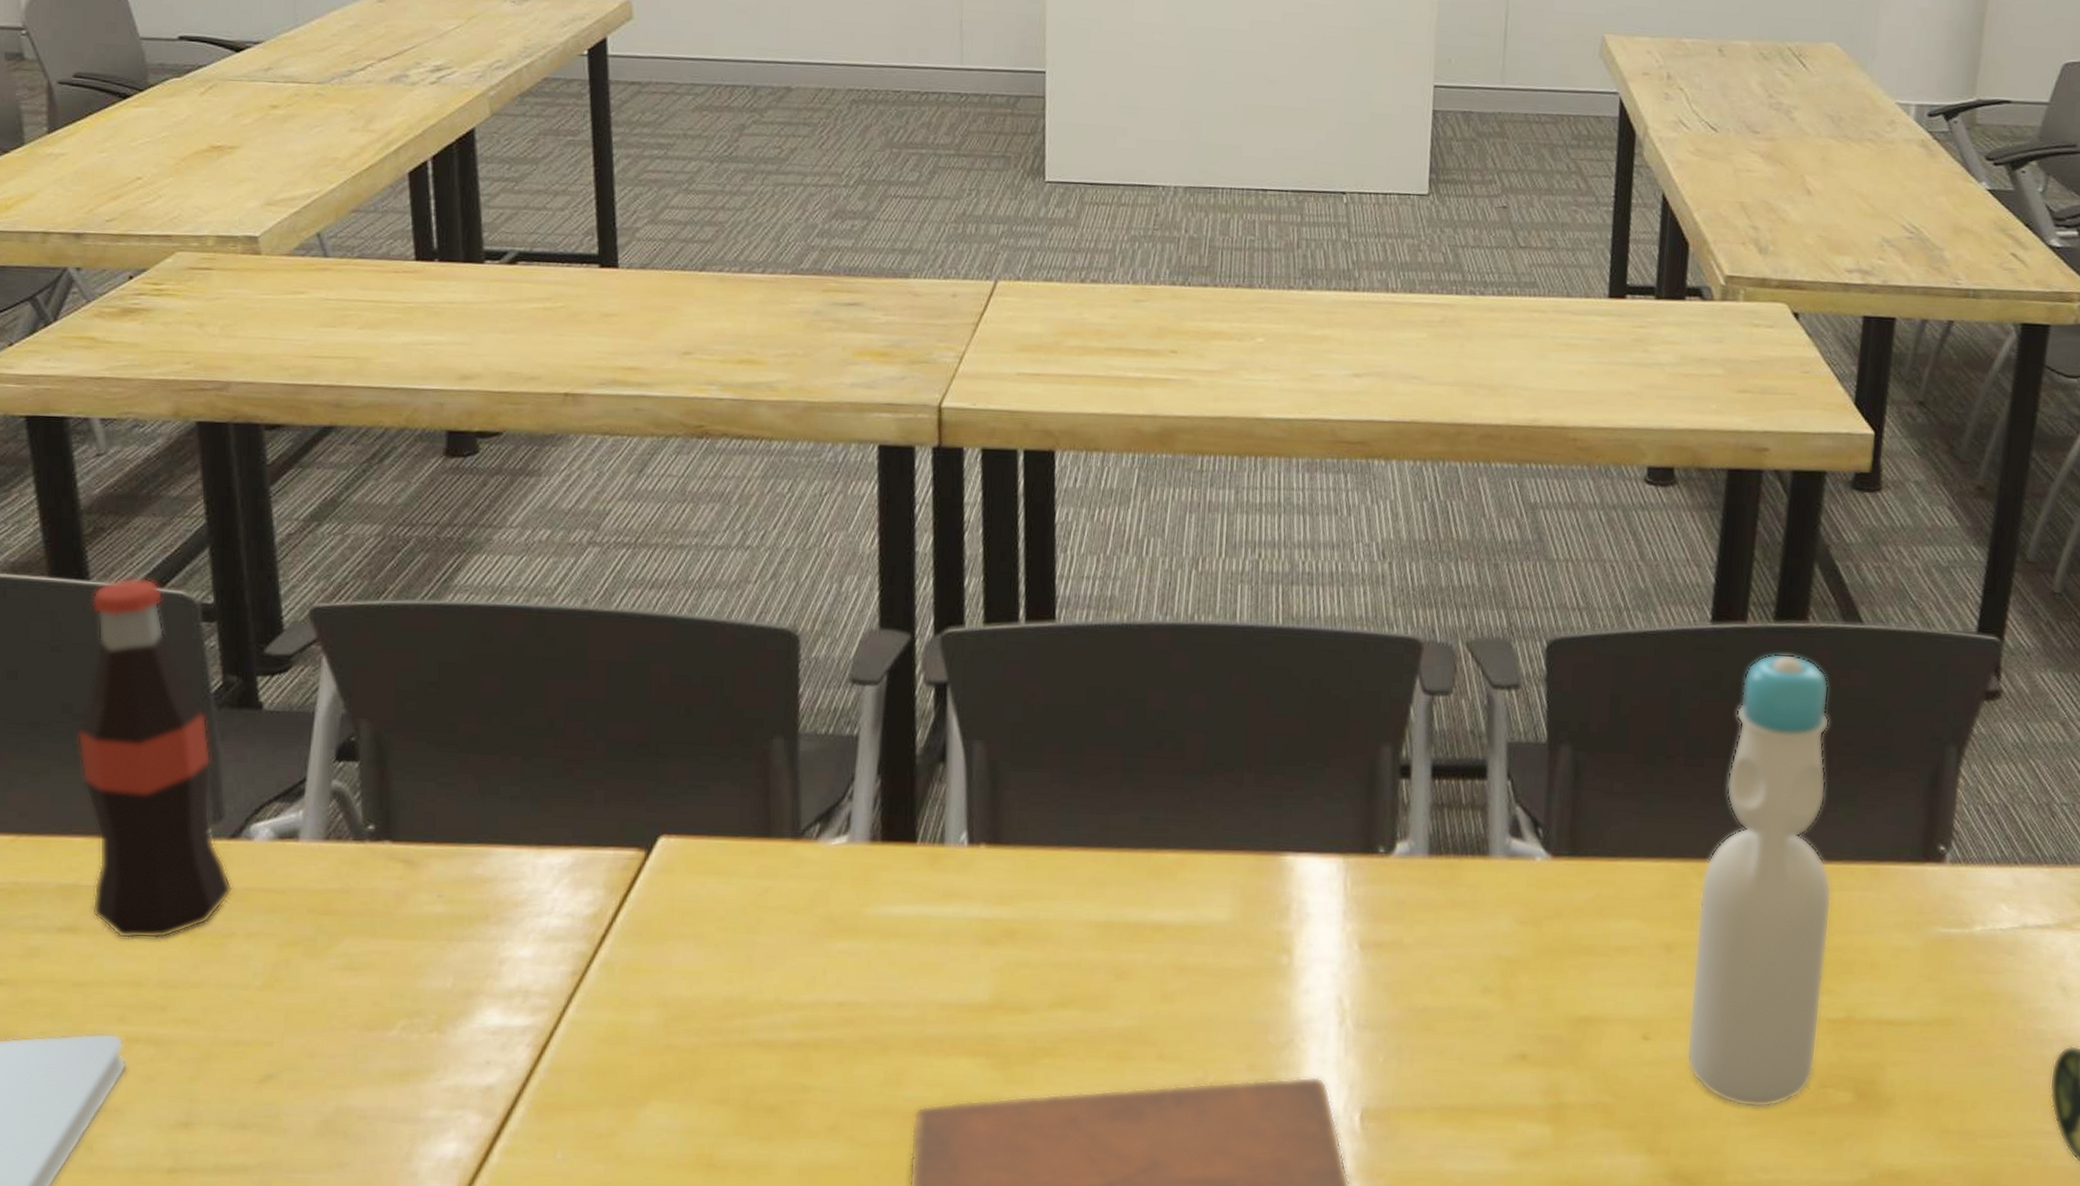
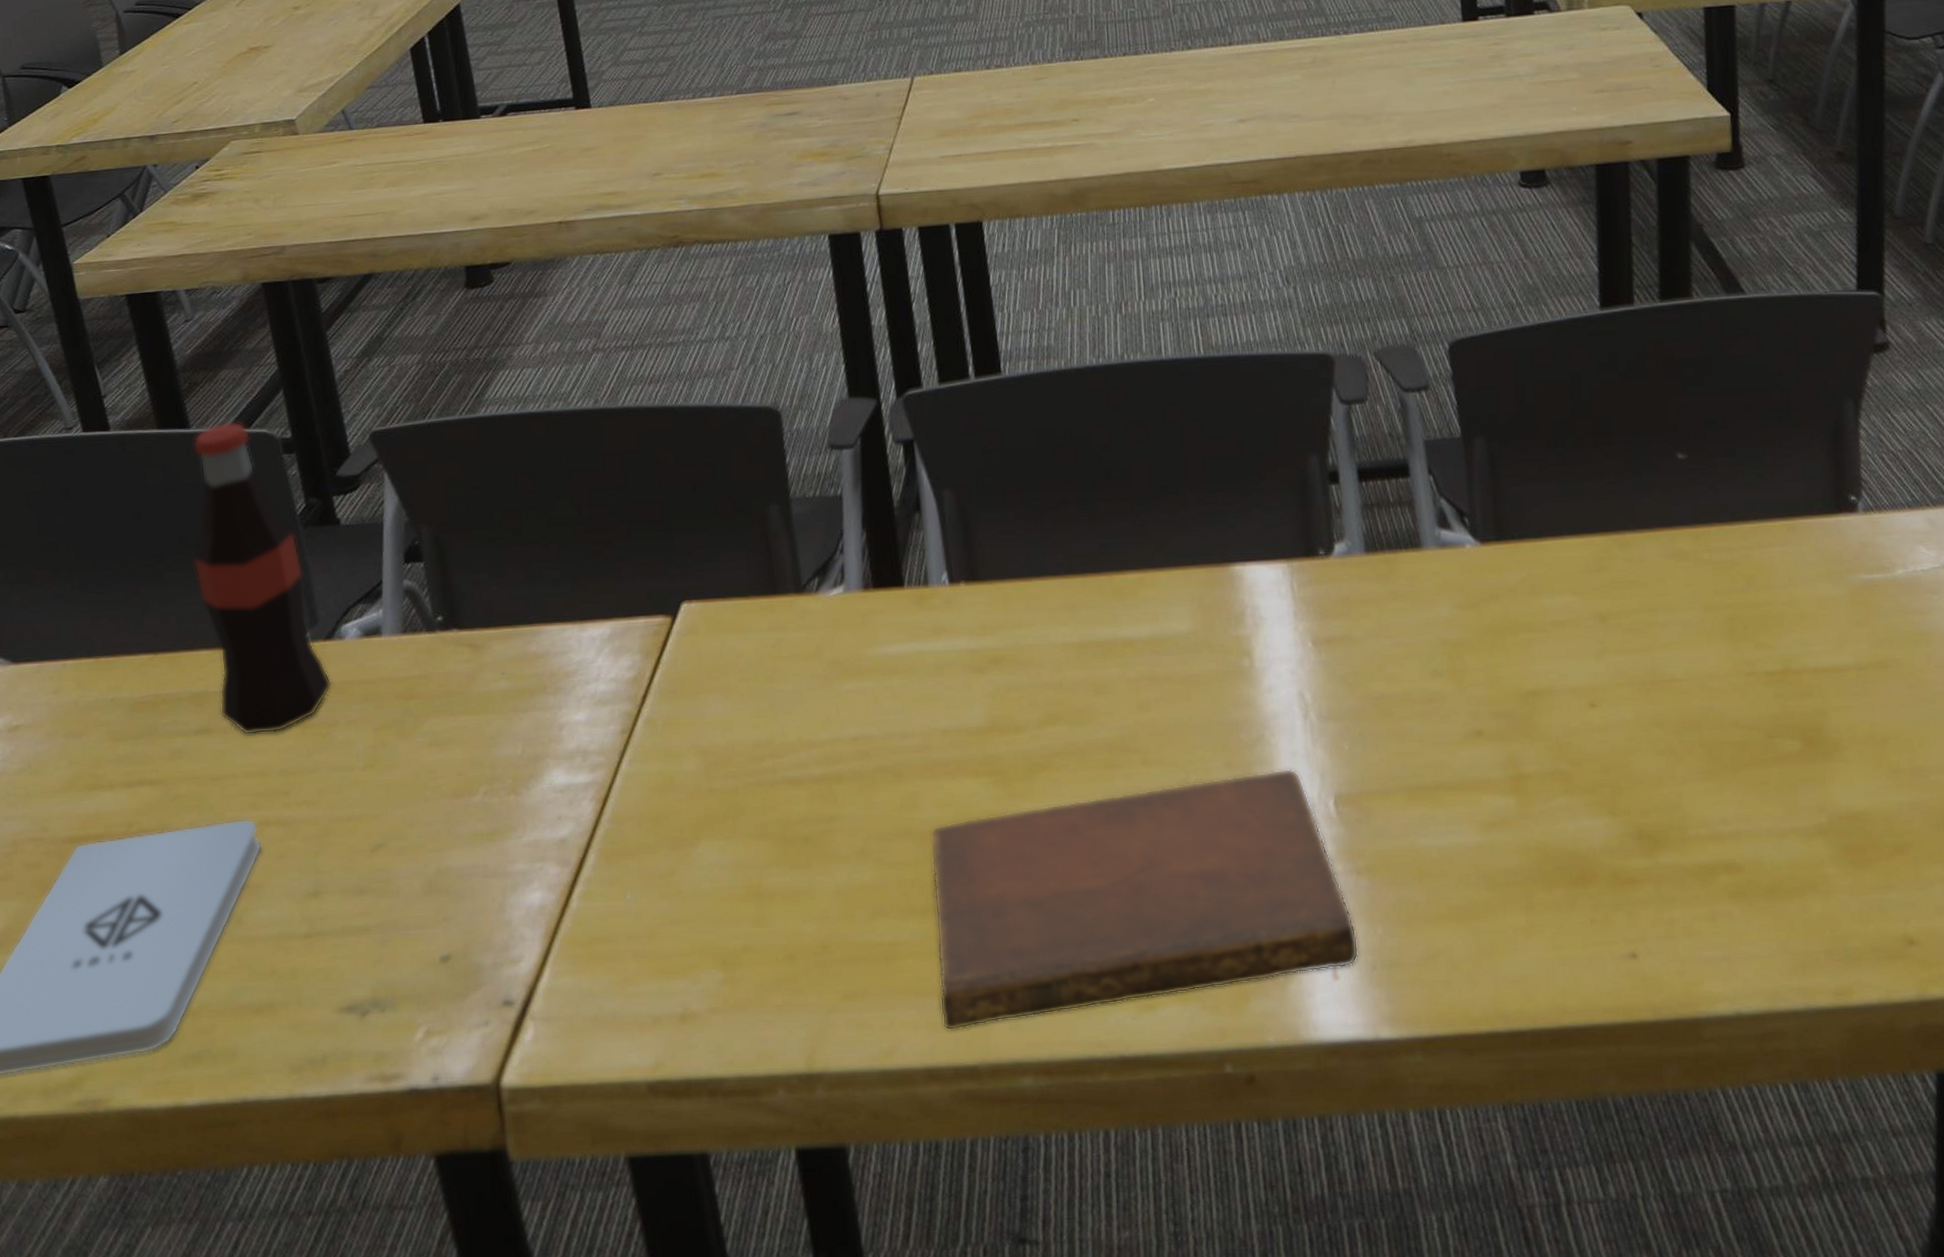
bottle: present [1686,653,1832,1108] -> none [1625,330,1759,763]

